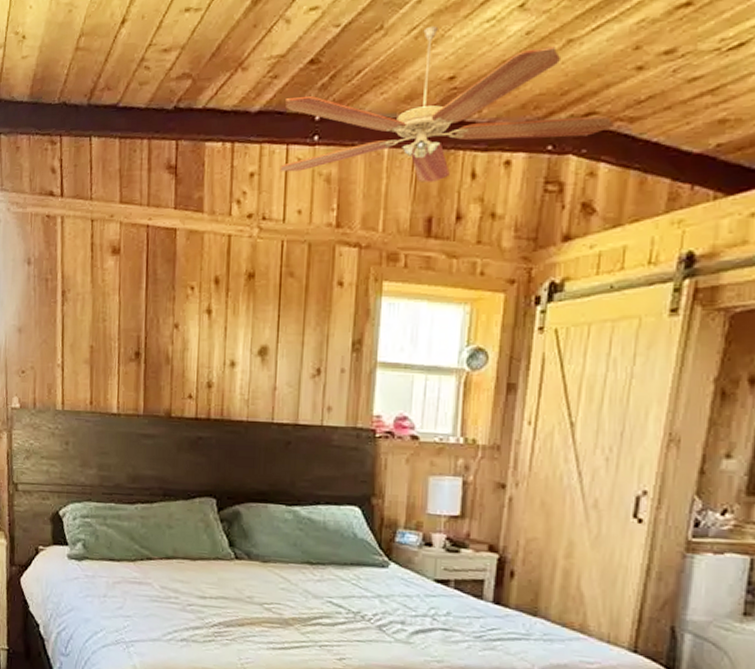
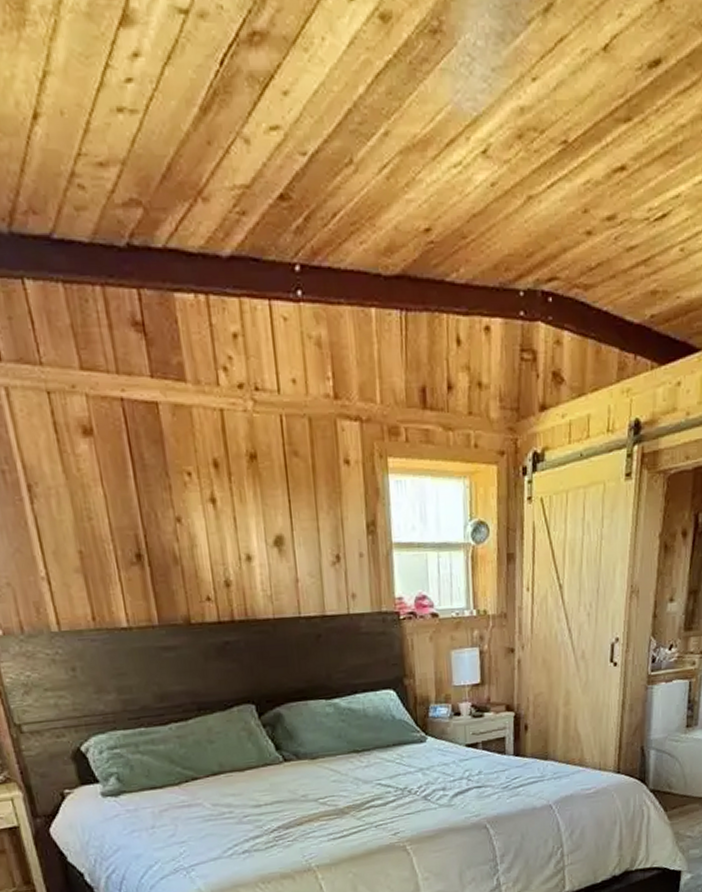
ceiling fan: present [279,25,614,183] -> none [259,165,572,348]

